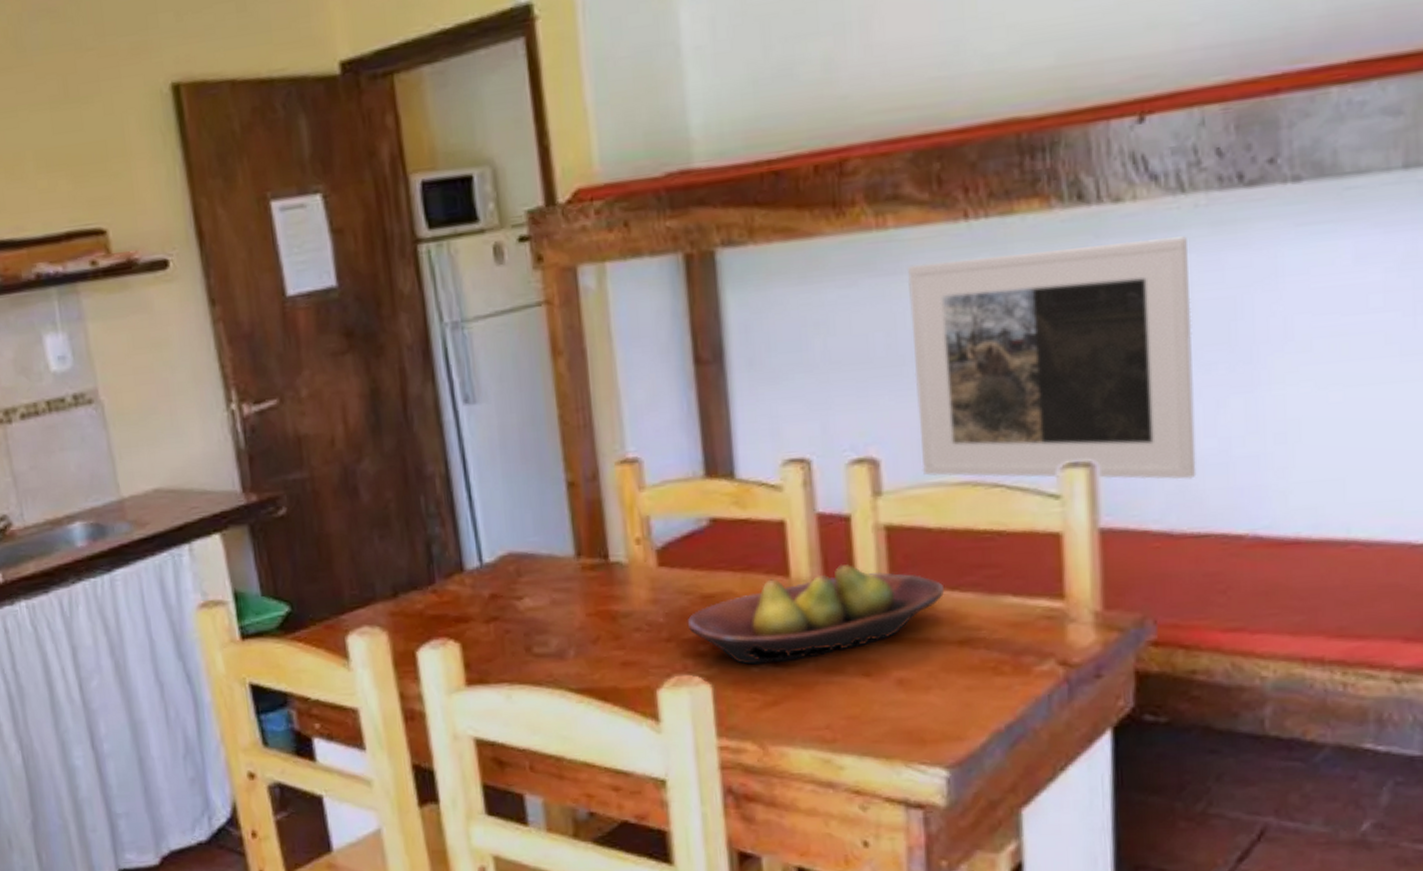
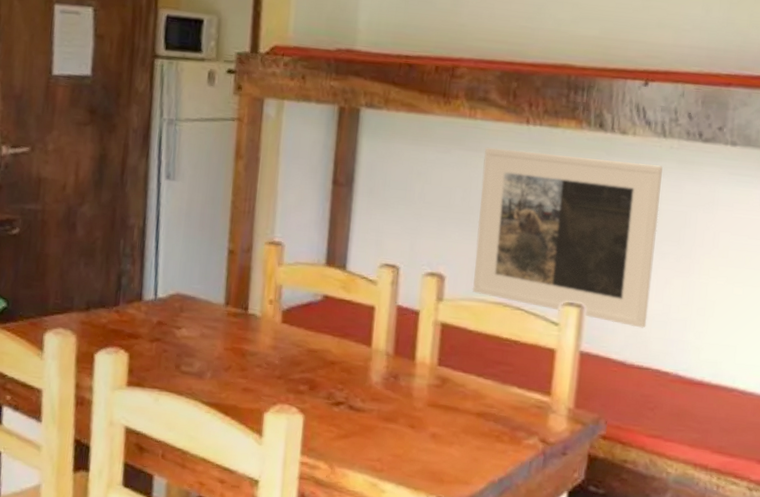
fruit bowl: present [687,564,945,665] -> none [294,344,474,408]

